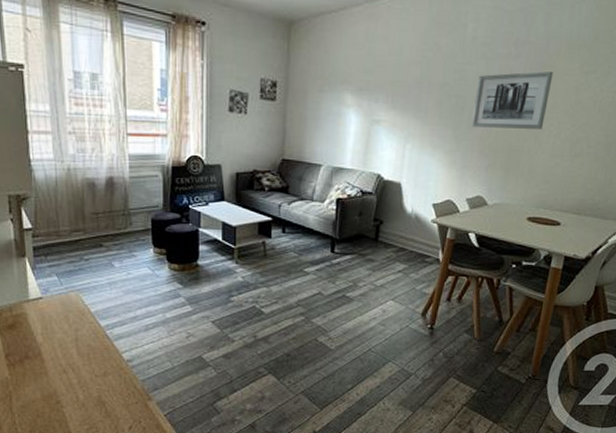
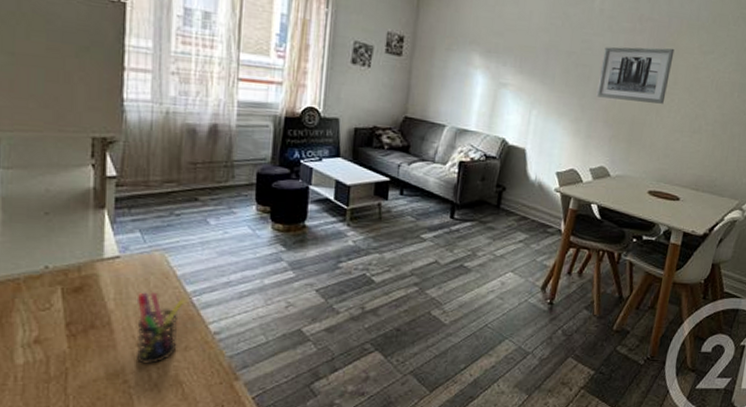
pen holder: none [60,327,100,387] -> present [136,292,185,364]

